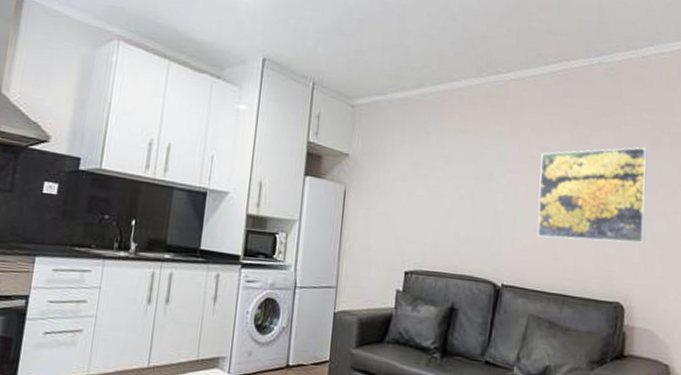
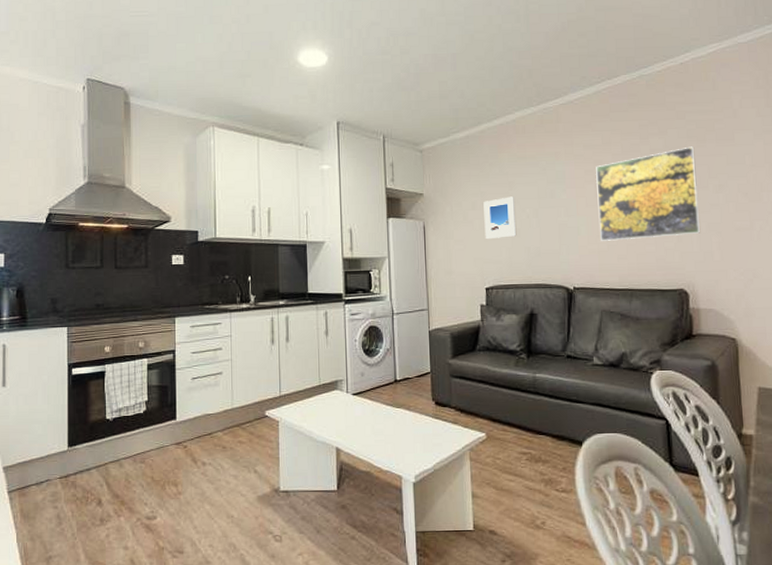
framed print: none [411,172,450,218] -> present [483,196,517,240]

